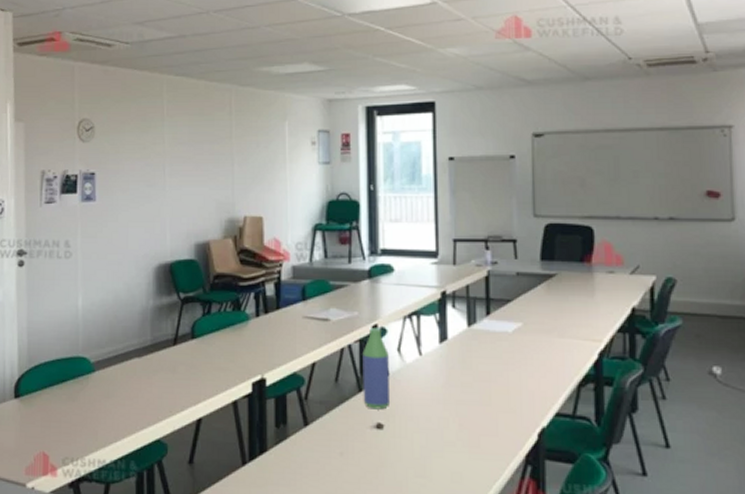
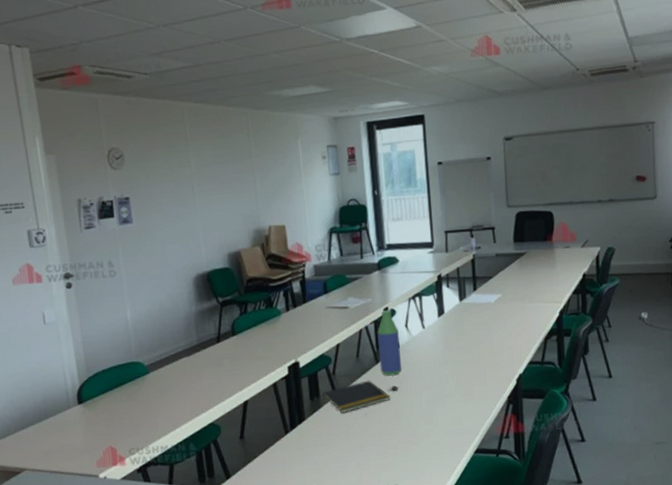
notepad: none [289,411,374,448] -> present [322,380,390,413]

